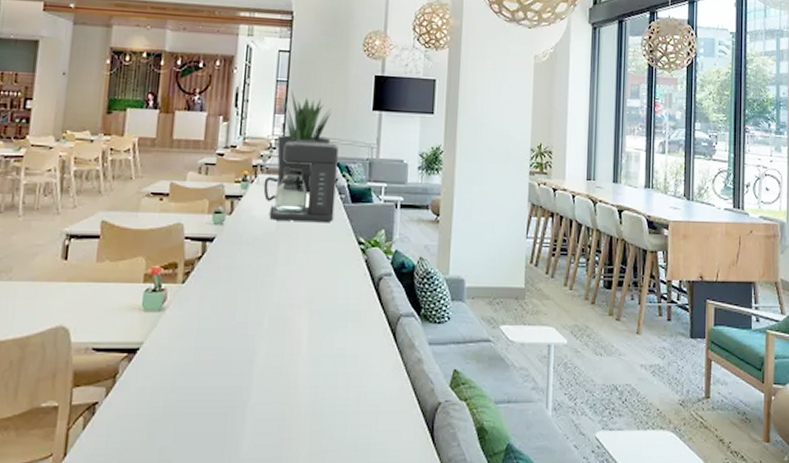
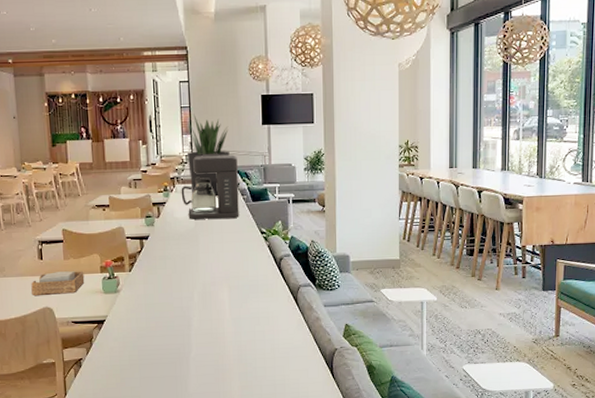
napkin holder: none [43,278,121,309] -> present [31,271,85,295]

